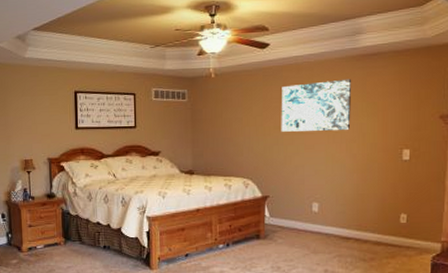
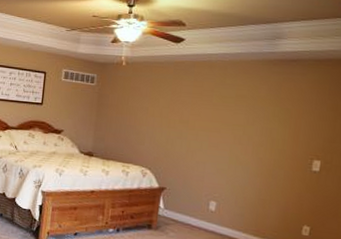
wall art: present [281,79,352,132] -> none [186,81,266,134]

